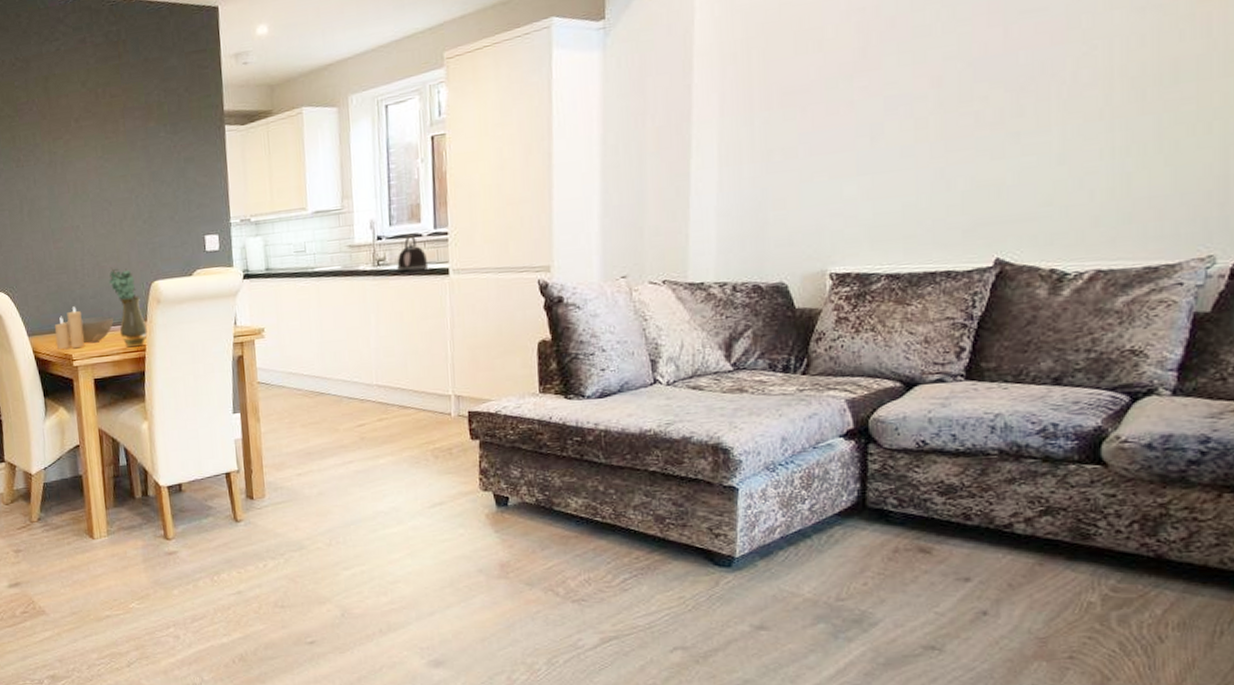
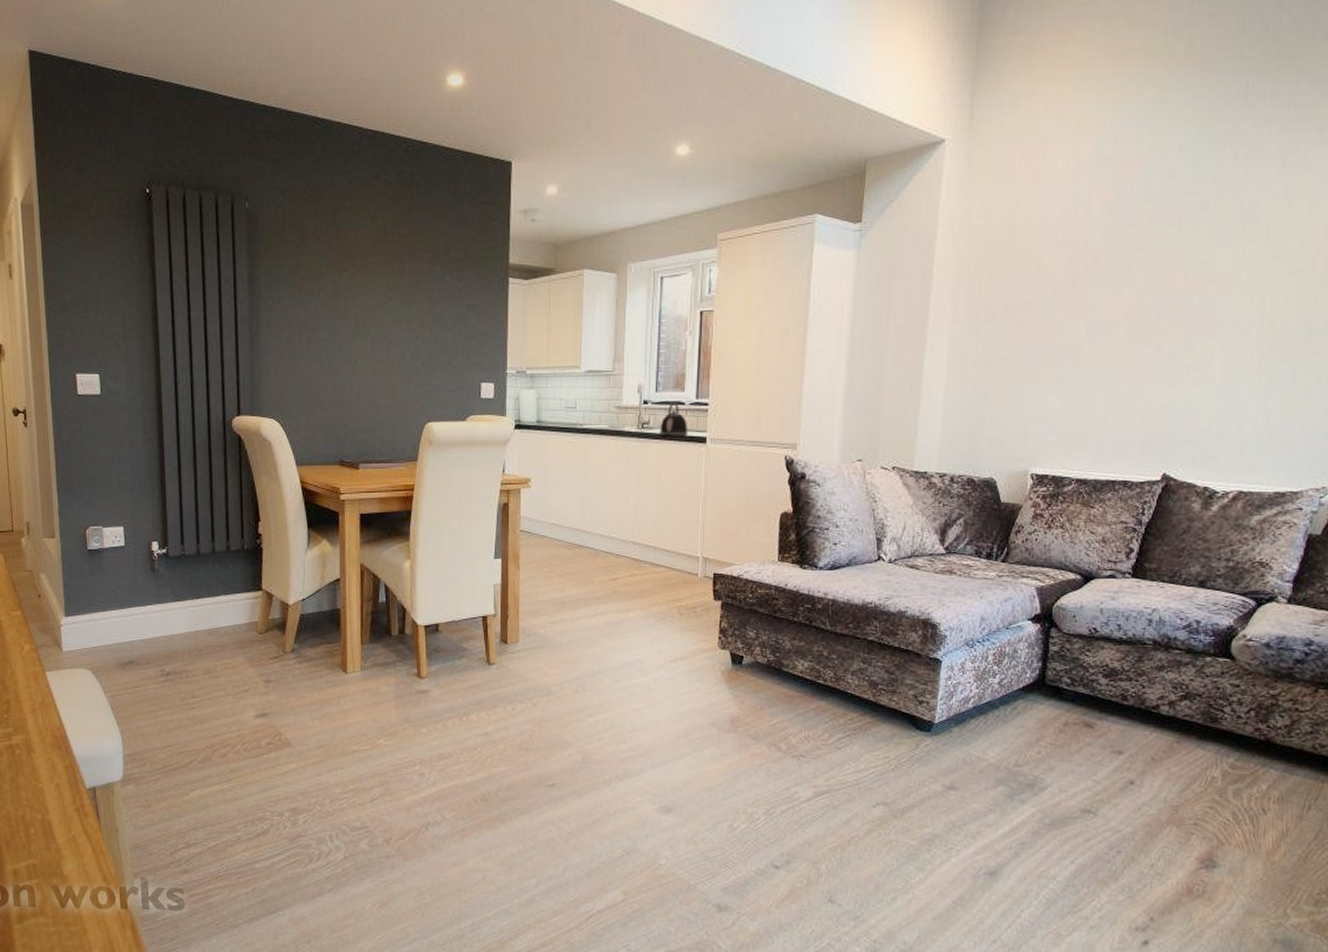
candle: present [54,306,84,349] -> none [324,440,353,482]
bowl: present [63,316,114,344] -> none [333,452,385,478]
vase: present [108,267,148,348] -> none [382,405,417,486]

